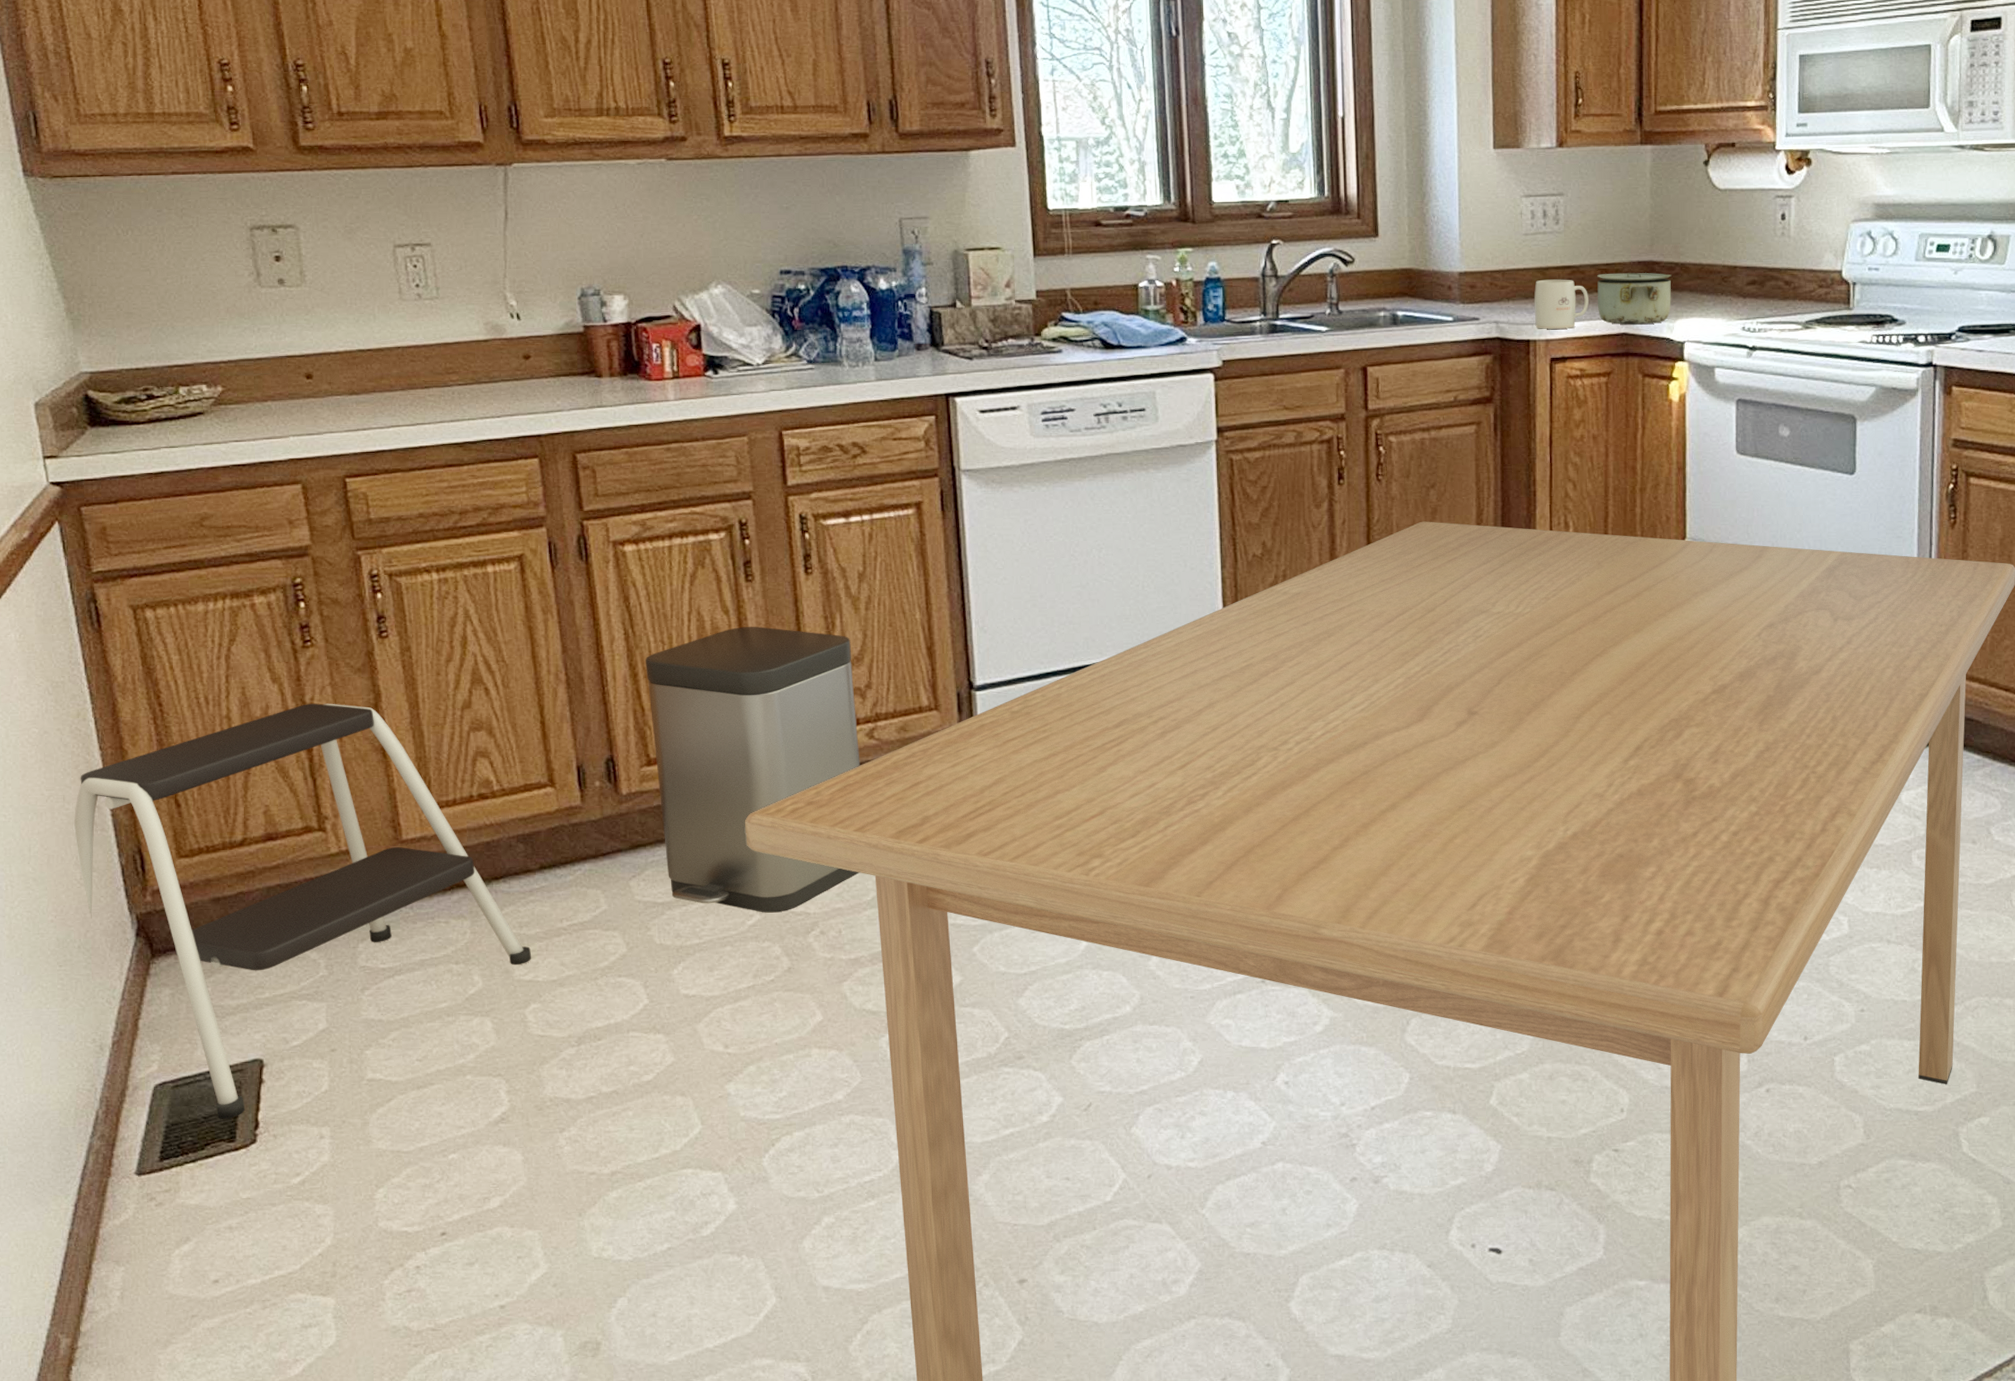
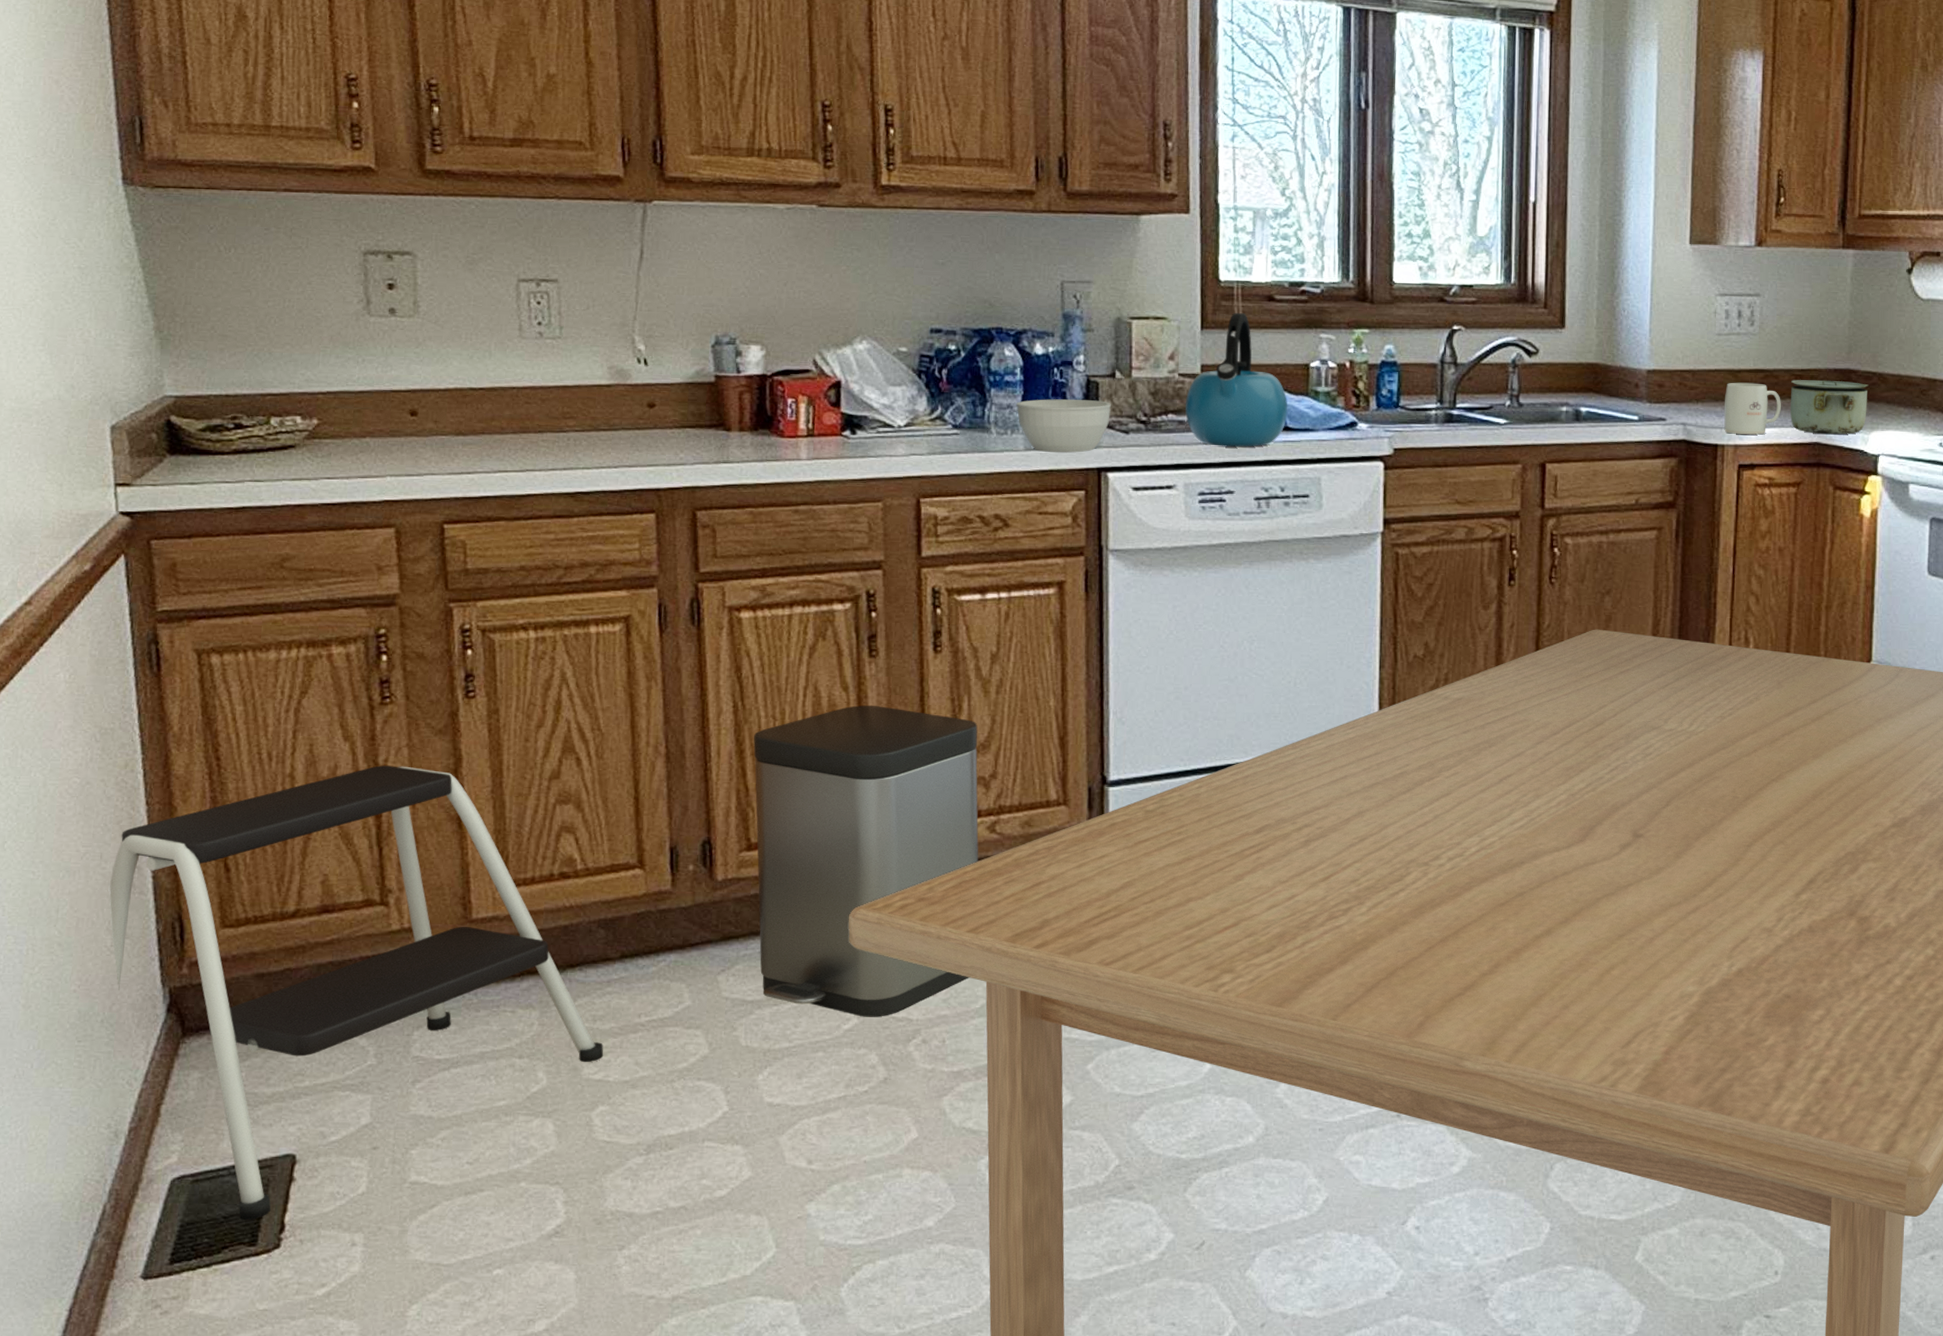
bowl: none [865,330,955,382] -> present [1016,399,1112,454]
kettle: none [1023,238,1121,367] -> present [1185,312,1288,447]

